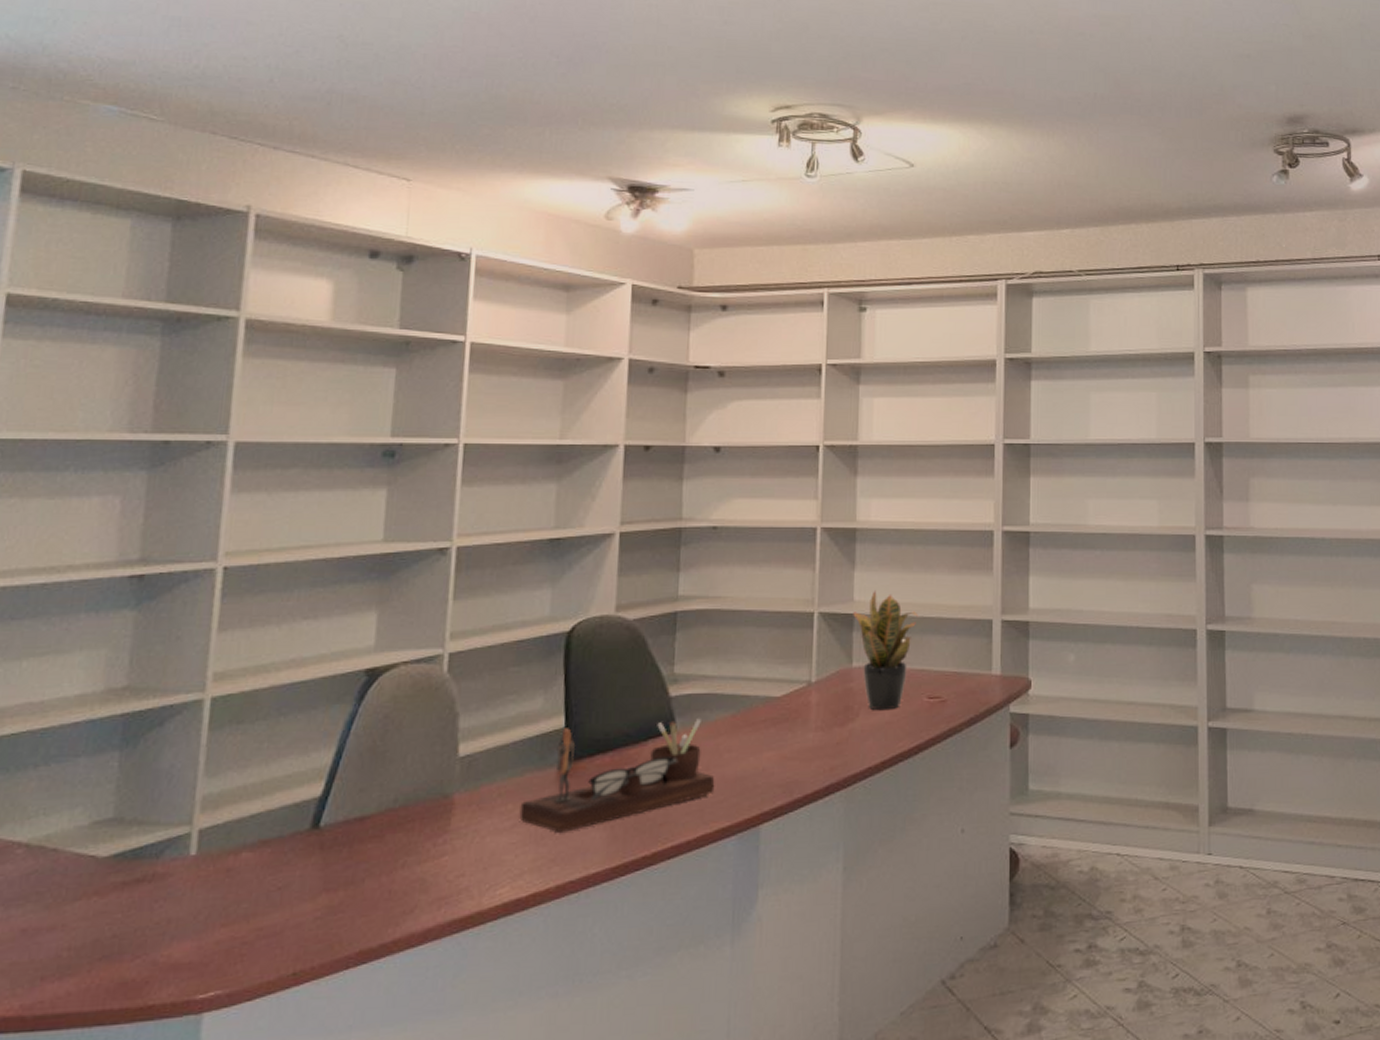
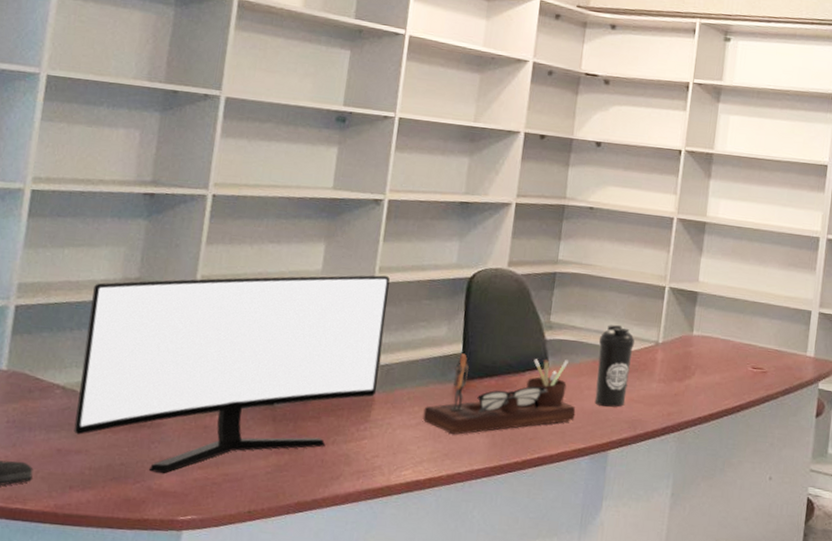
monitor: none [44,643,465,941] -> present [74,275,390,473]
water bottle: none [737,666,781,770] -> present [594,324,635,408]
potted plant: present [853,591,919,711] -> none [697,275,751,374]

